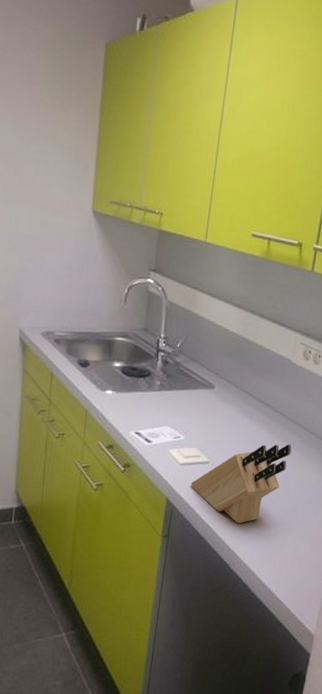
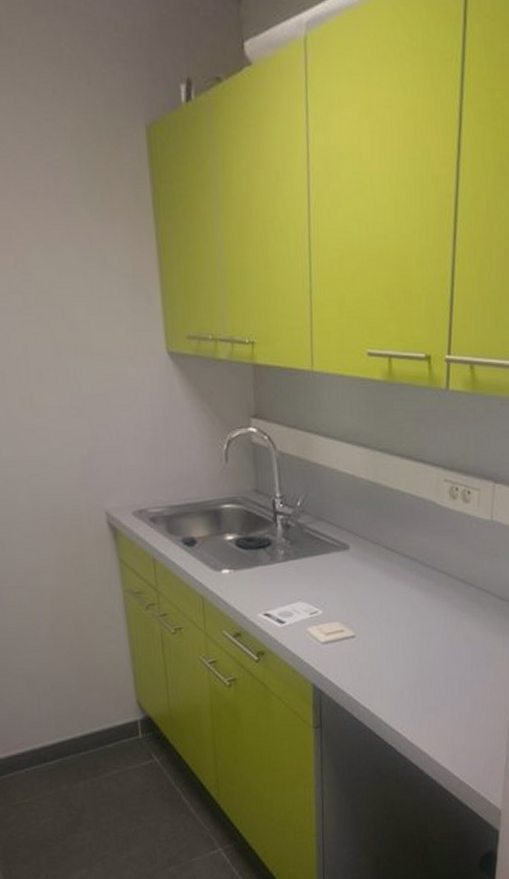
knife block: present [190,444,292,524] -> none [337,601,450,701]

